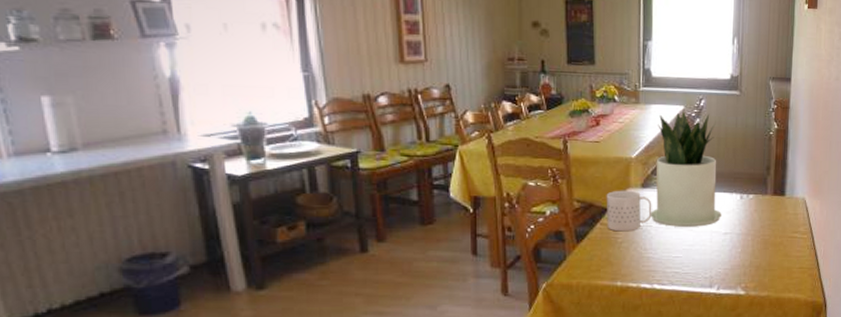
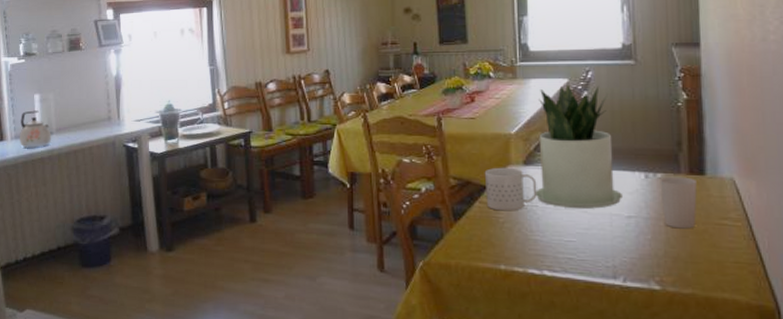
kettle: none [21,118,77,169] -> present [19,110,52,148]
cup: none [751,197,778,242] -> present [659,176,697,229]

